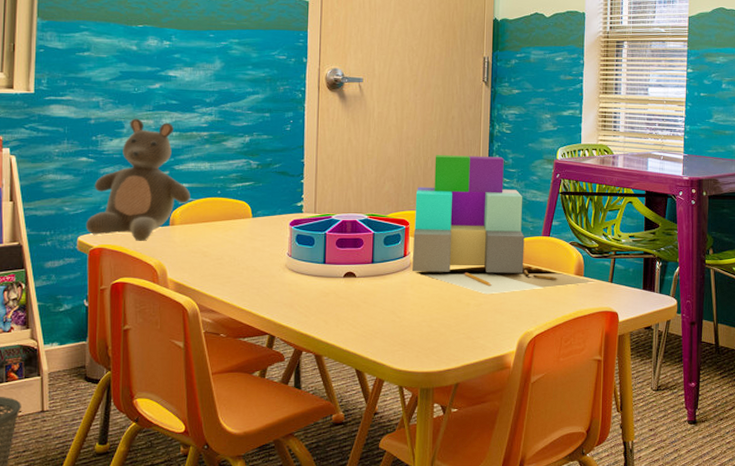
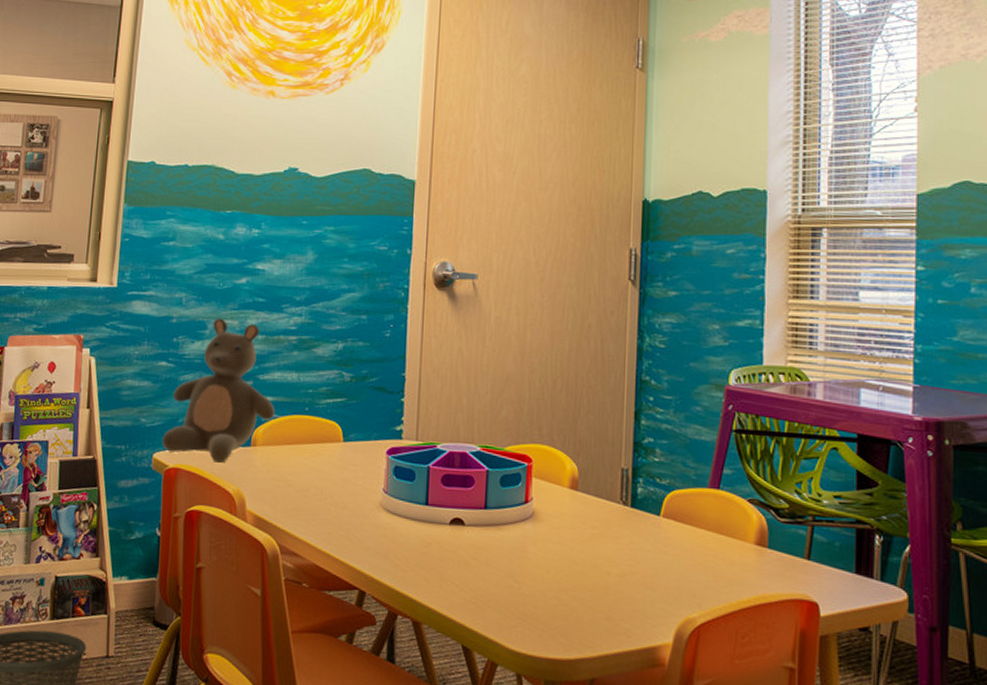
toy blocks: present [412,155,525,273] -> none [536,373,685,537]
paper: present [416,264,595,295] -> none [540,522,785,562]

